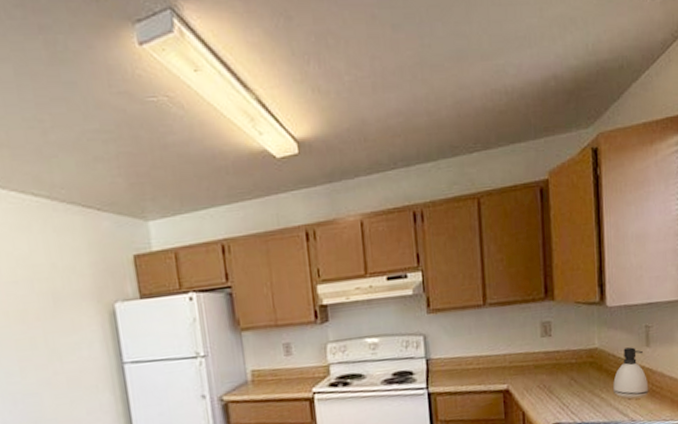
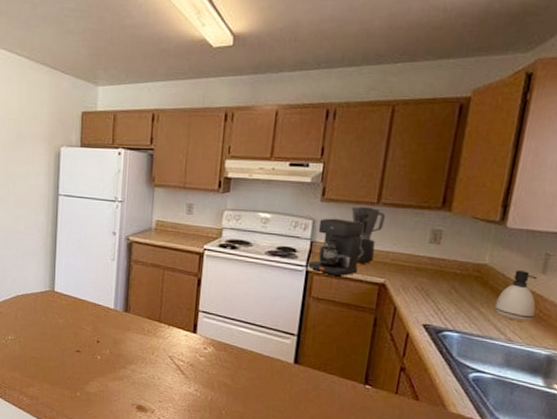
coffee maker: none [428,328,480,392] -> present [308,218,363,276]
blender: none [459,310,495,375] -> present [351,207,386,265]

